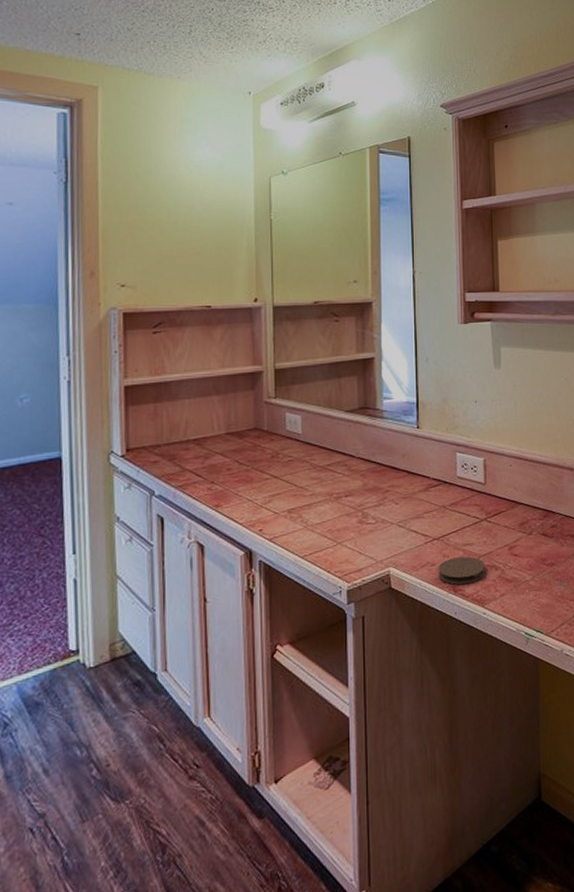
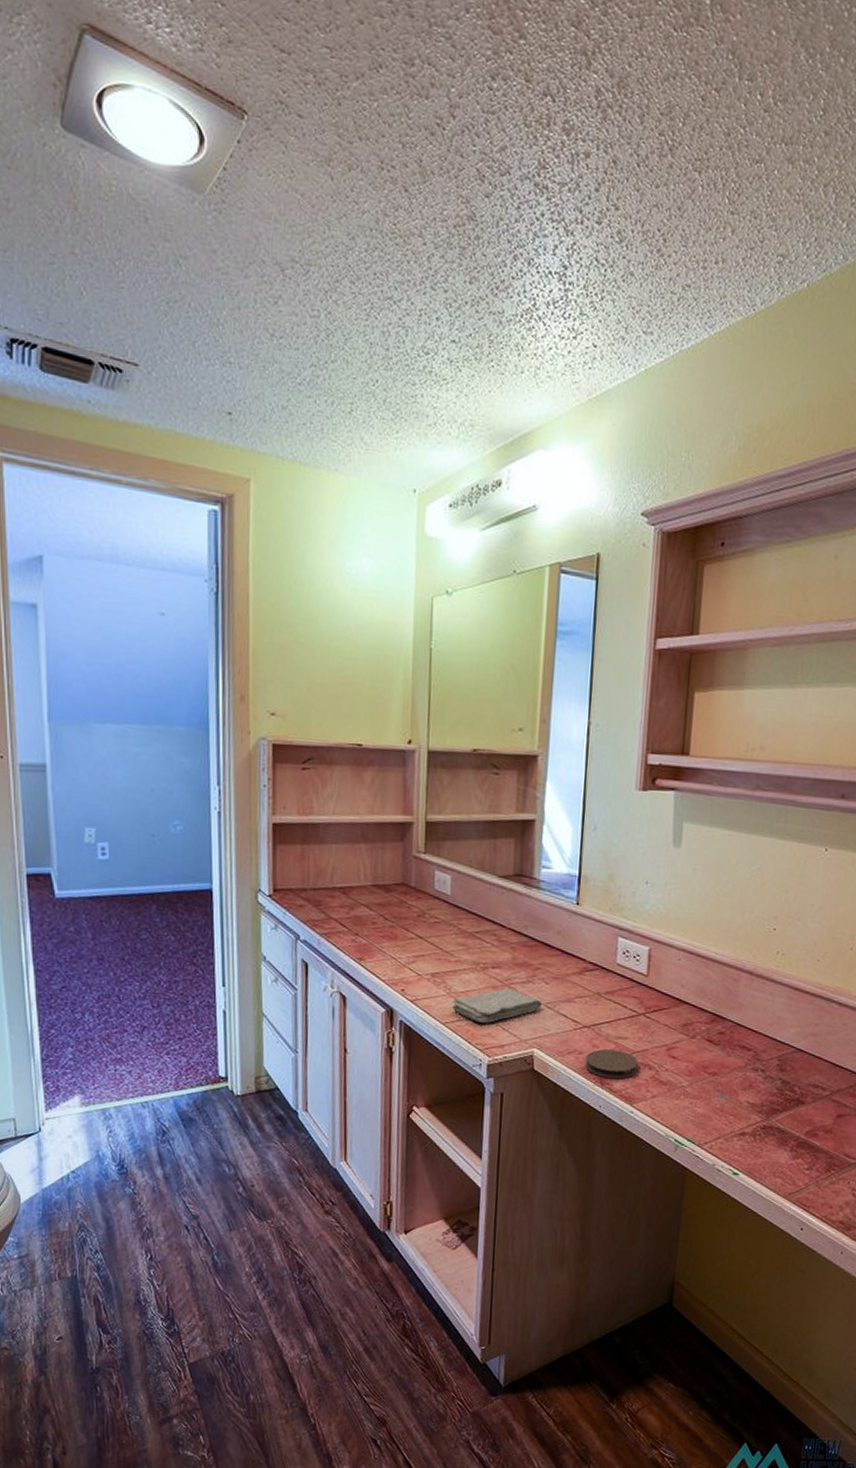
washcloth: none [309,513,394,551] -> present [452,988,543,1023]

